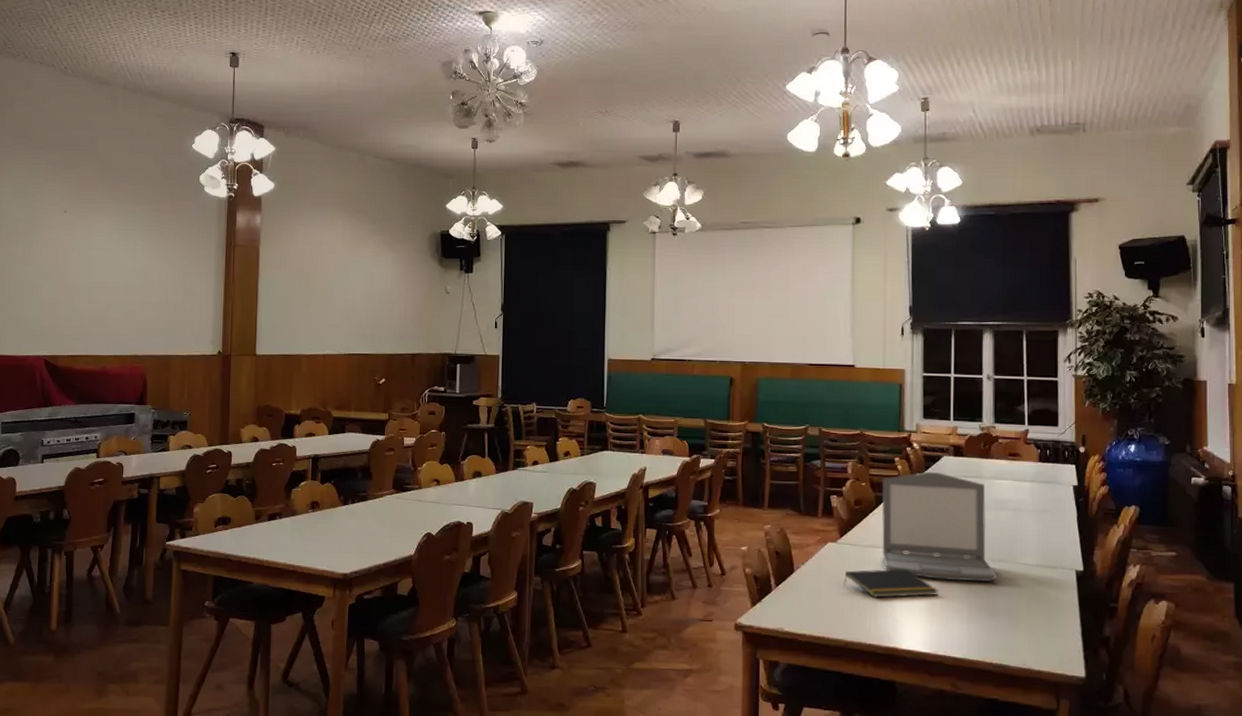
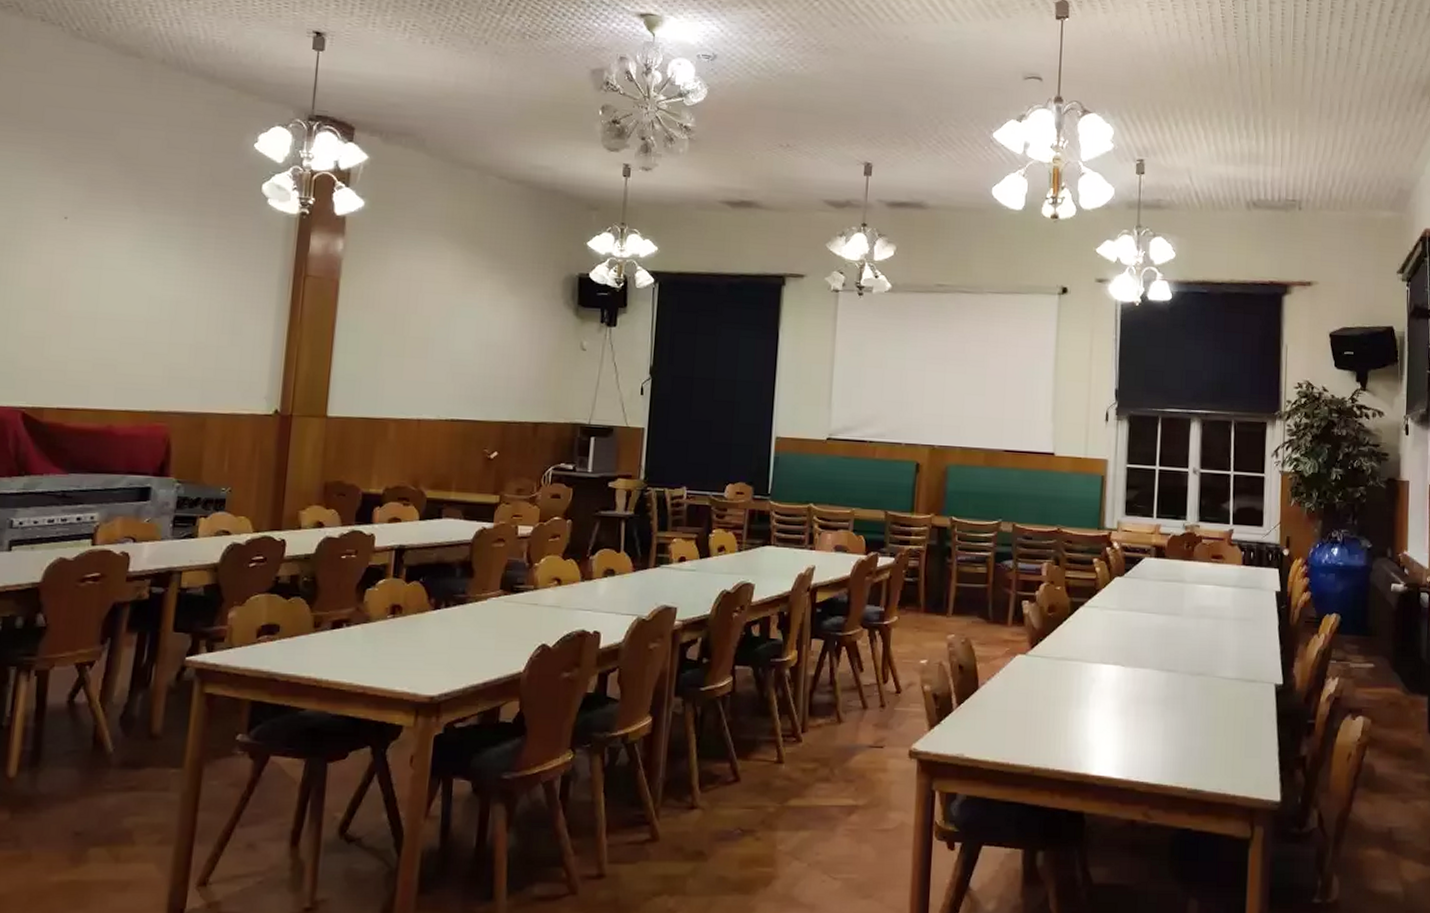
notepad: present [844,569,938,598] -> none [1033,684,1134,717]
laptop: present [881,472,997,582] -> none [1075,575,1196,698]

